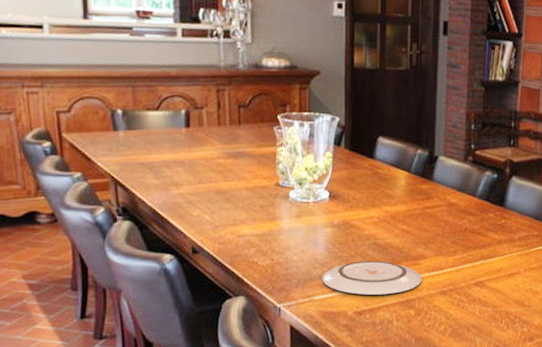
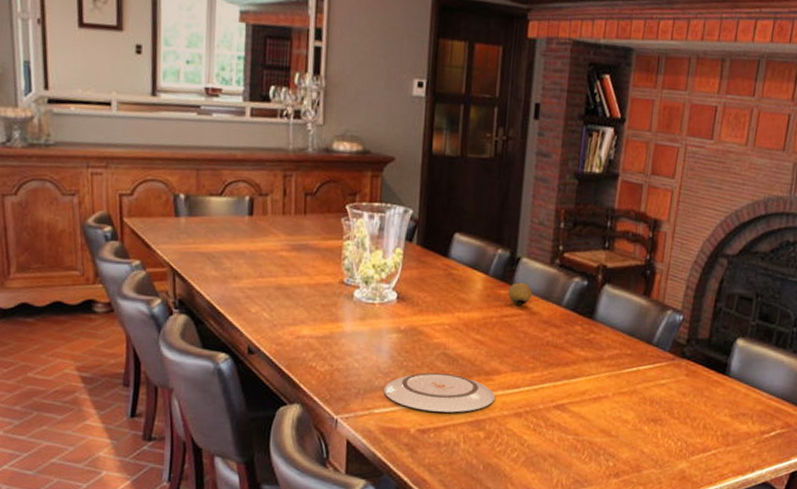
fruit: none [428,178,449,198] -> present [507,282,532,306]

